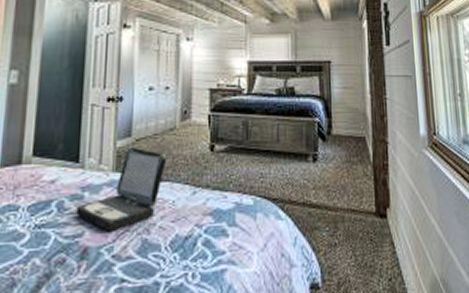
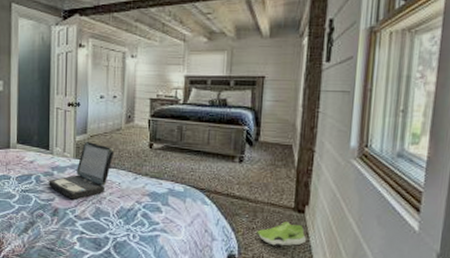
shoe: none [340,231,393,264] -> present [256,222,307,246]

